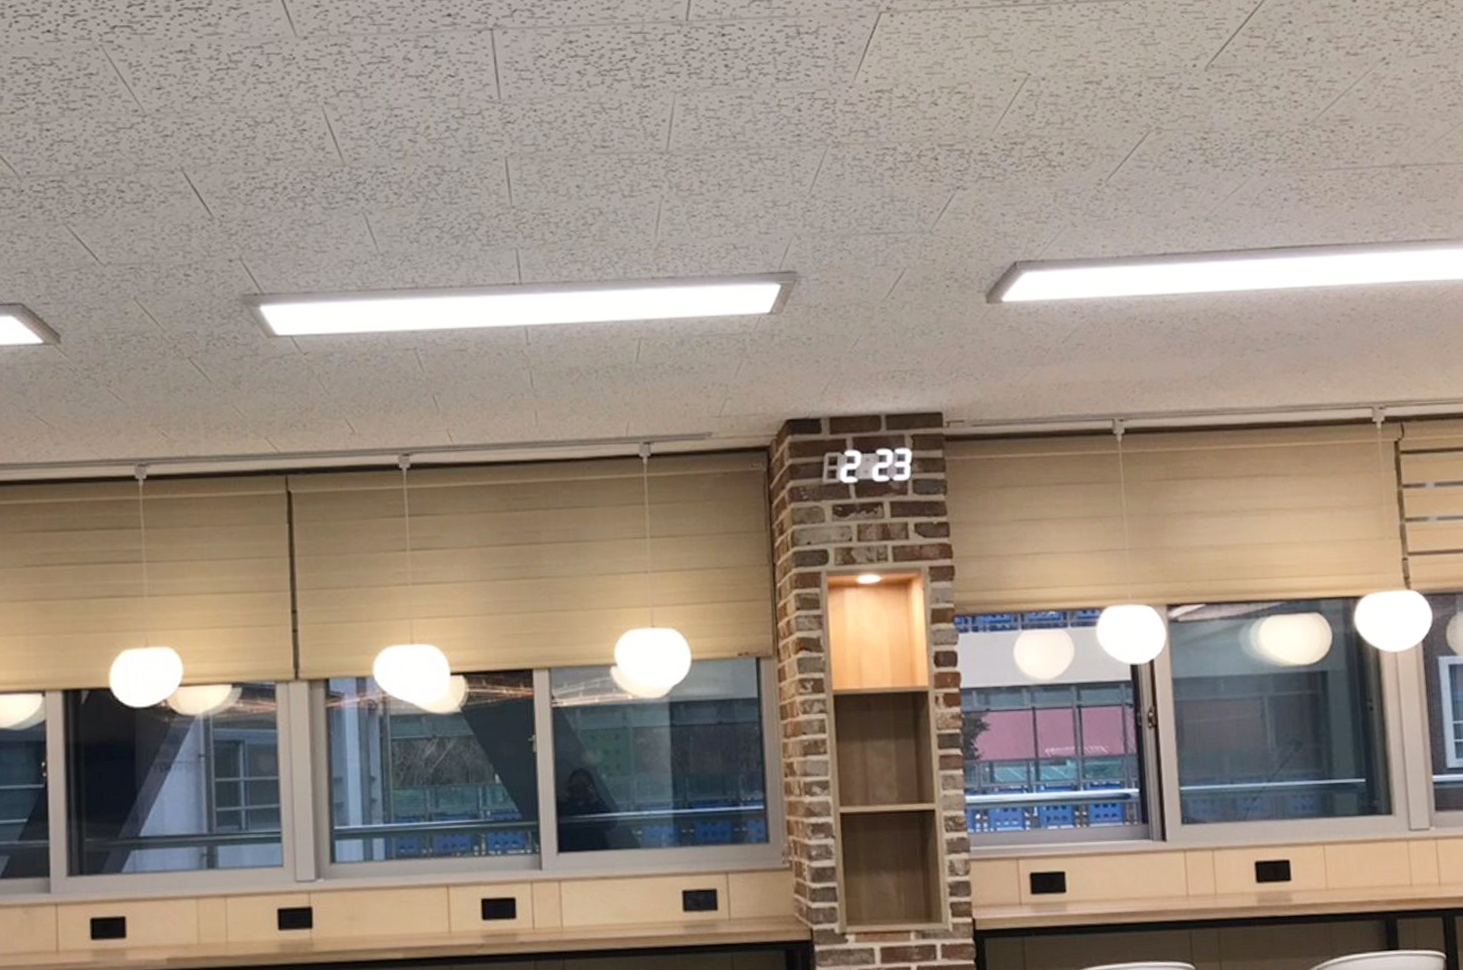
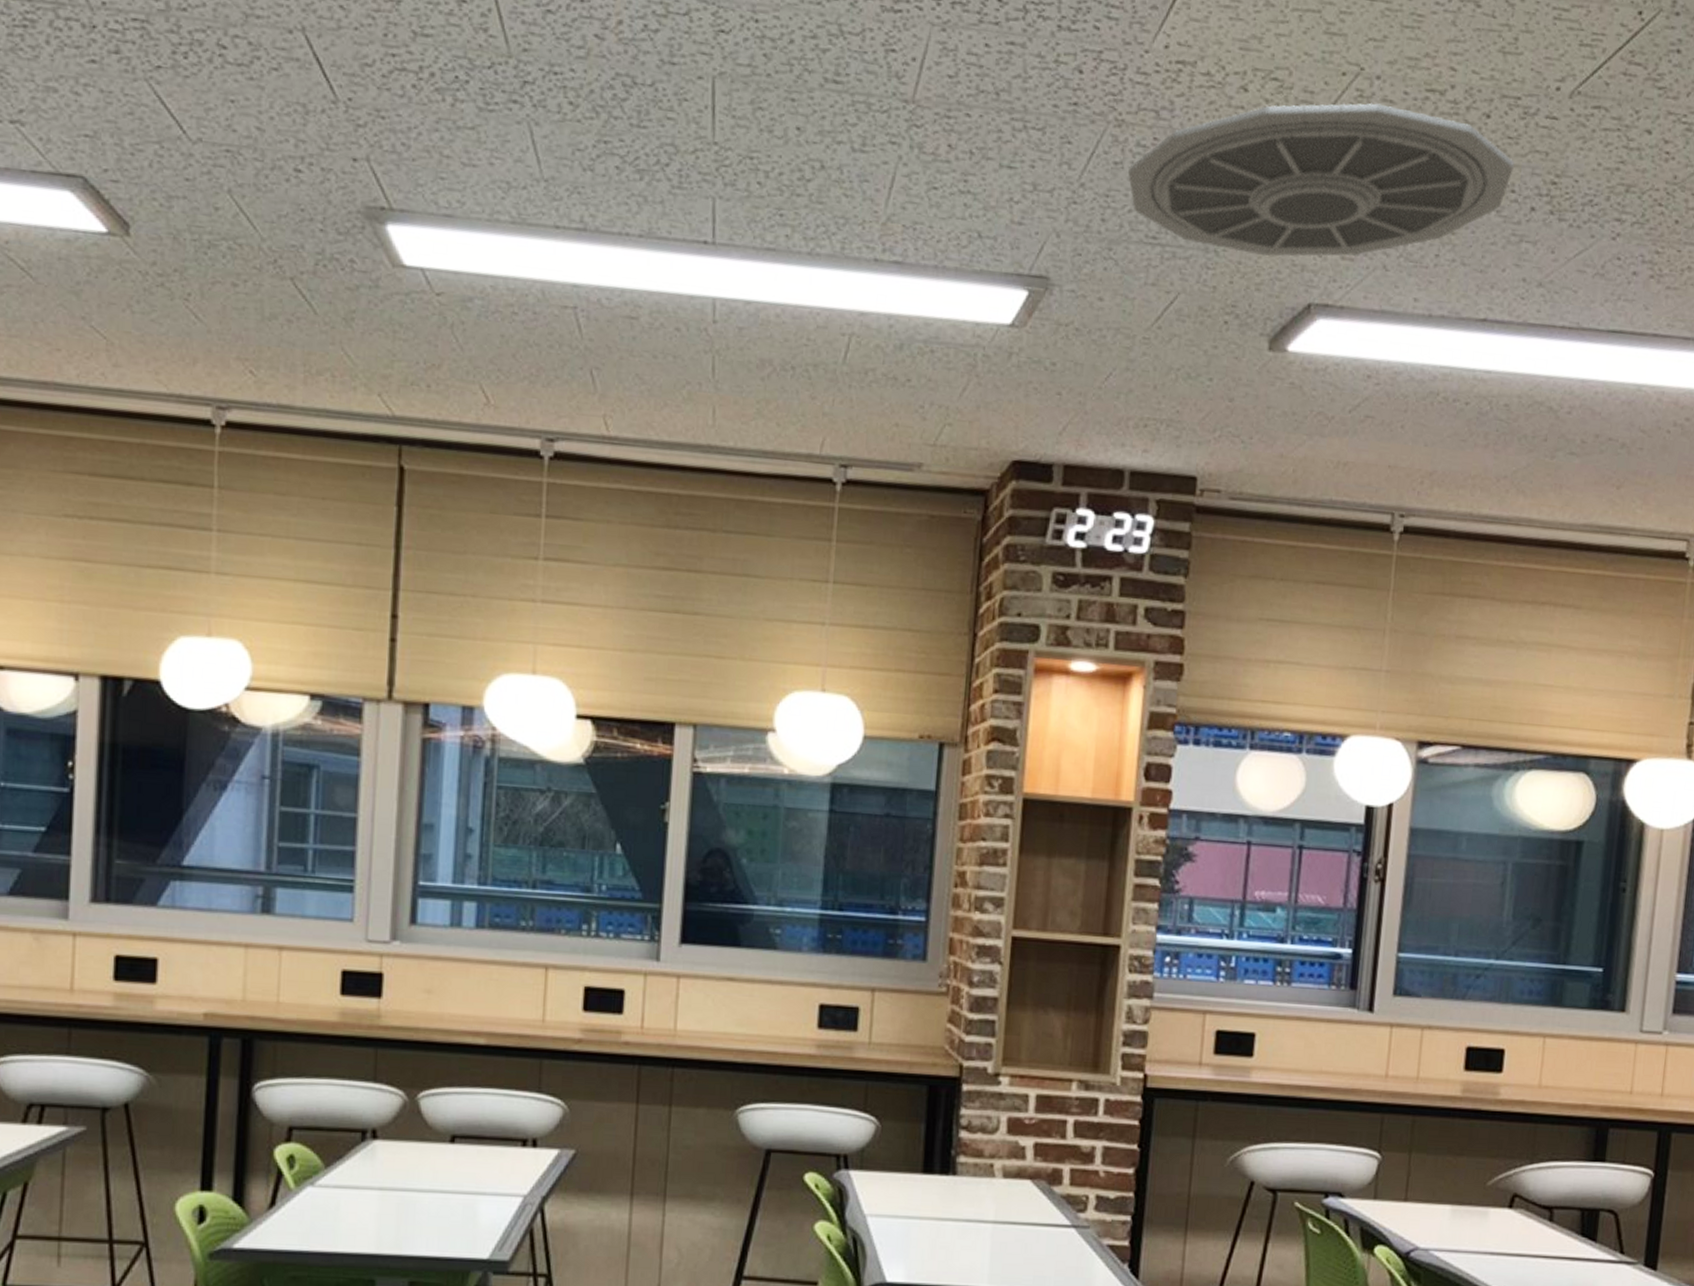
ceiling vent: none [849,99,1169,230] -> present [1128,102,1515,257]

